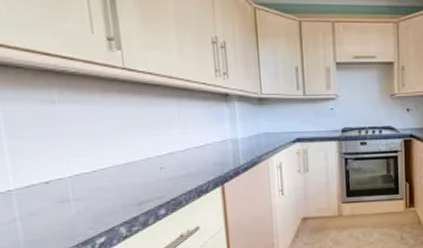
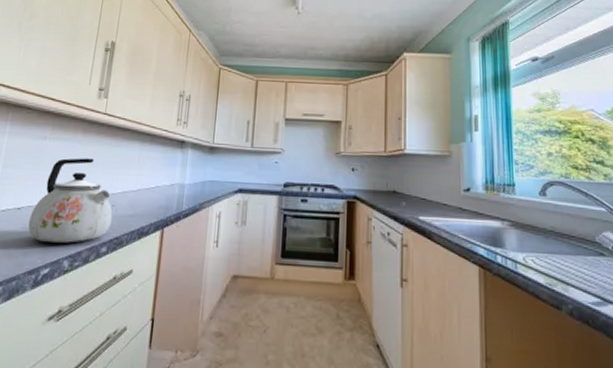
kettle: none [63,121,164,213] -> present [28,158,113,243]

